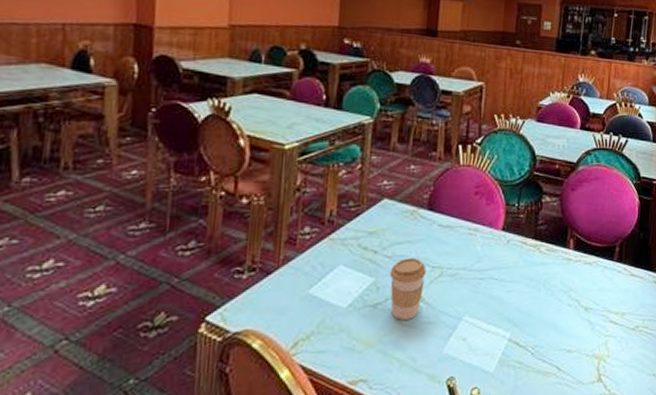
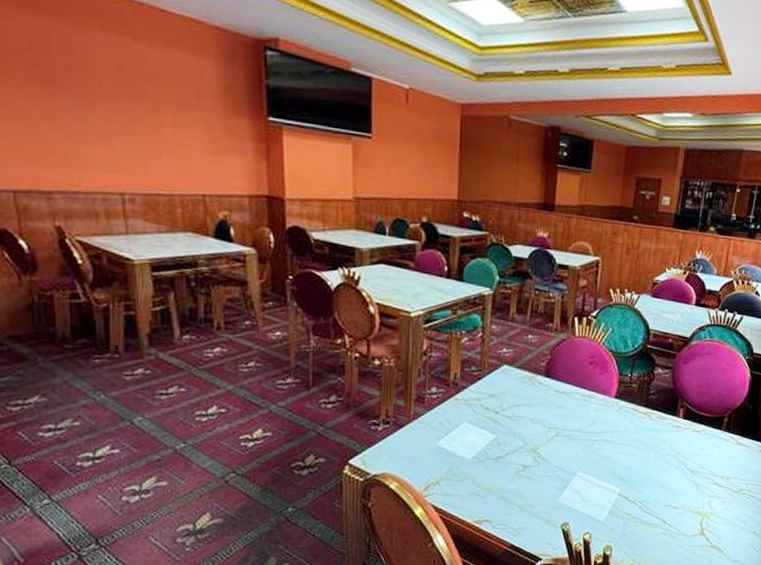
coffee cup: present [389,257,427,320] -> none [509,418,544,472]

